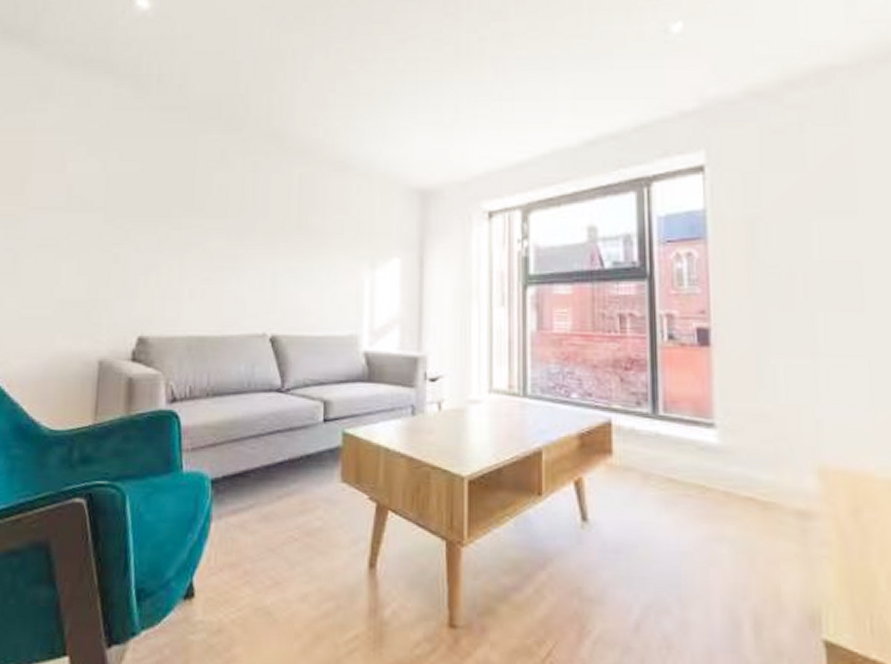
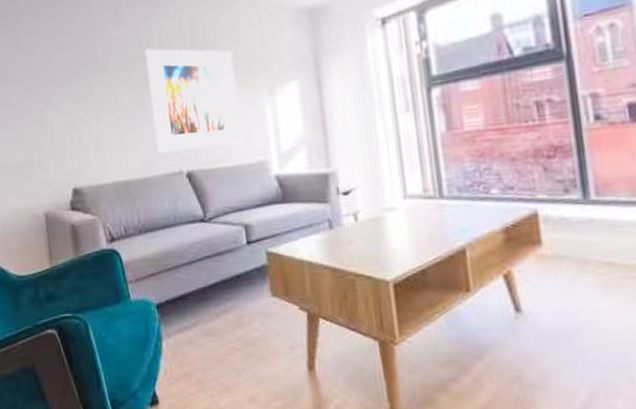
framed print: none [243,200,338,314] -> present [145,48,244,154]

